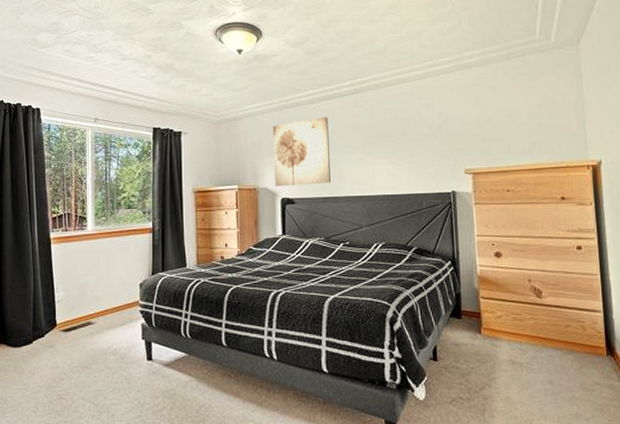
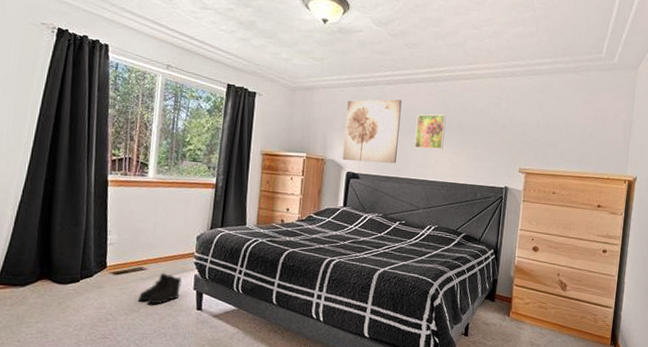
boots: none [89,325,130,358] -> present [137,273,182,304]
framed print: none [345,125,378,164] -> present [414,114,447,150]

